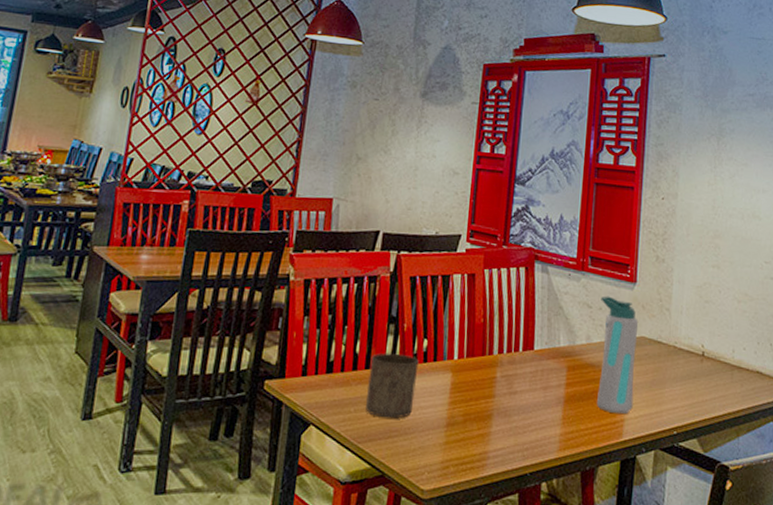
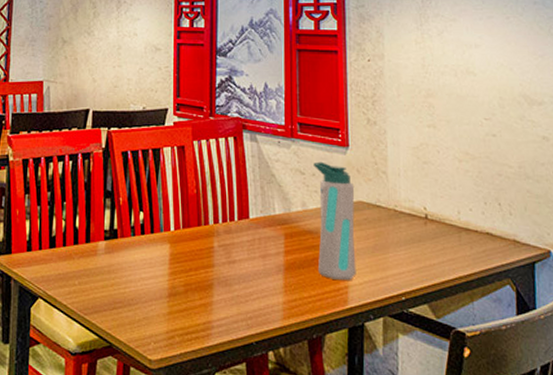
cup: present [366,353,419,418] -> none [89,226,137,290]

